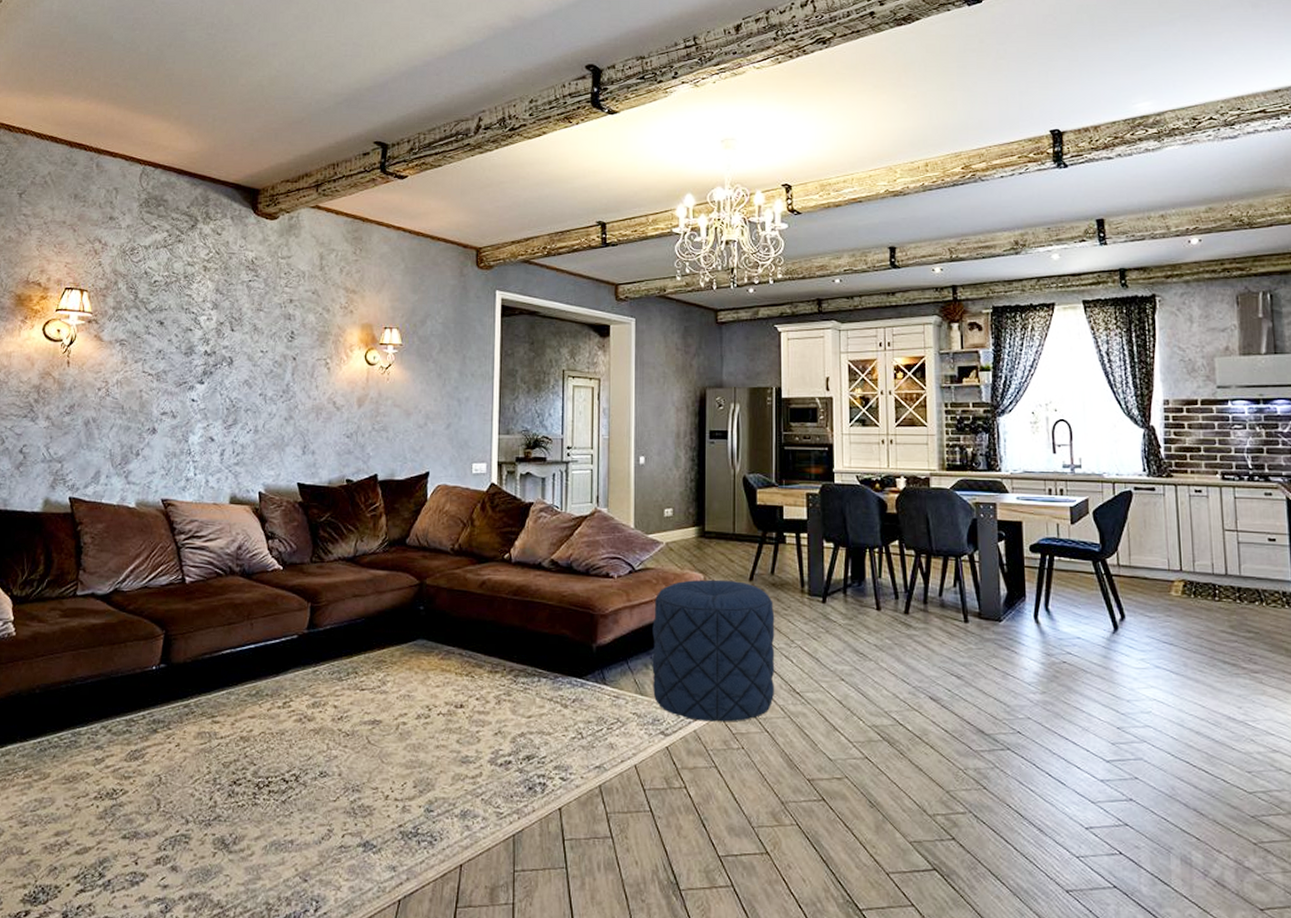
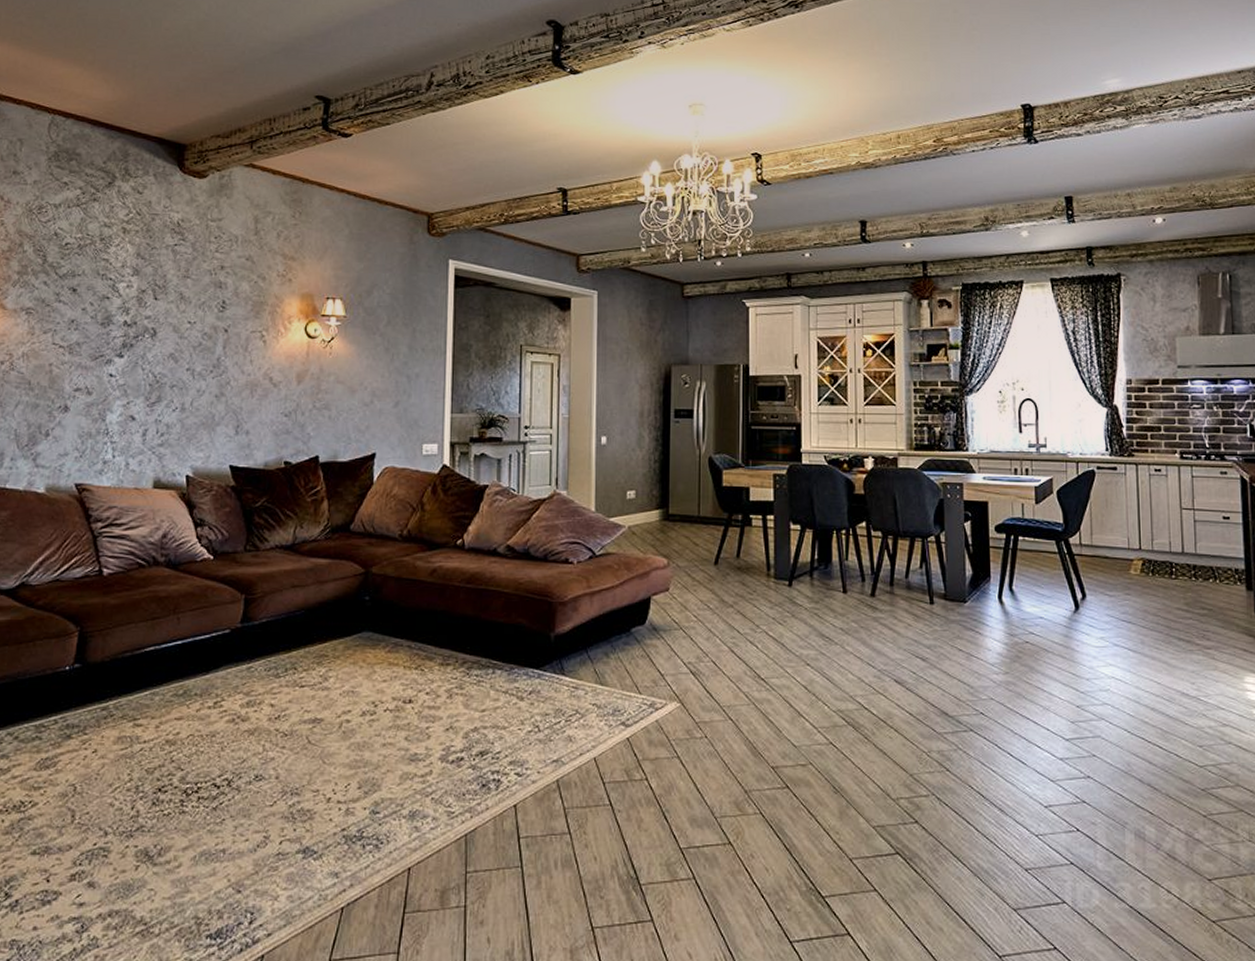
pouf: present [652,579,775,722] -> none [613,564,740,711]

